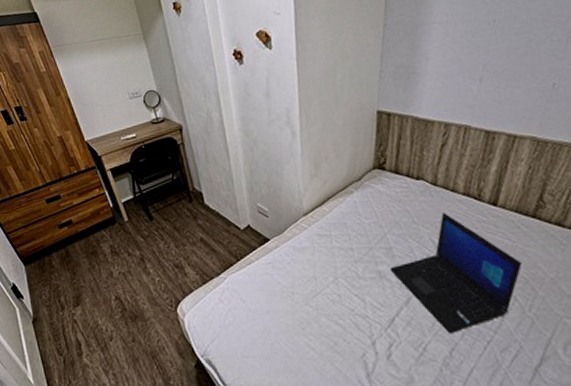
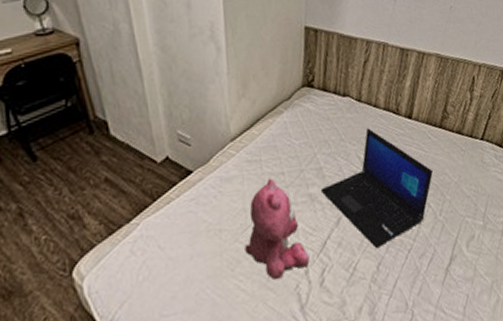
teddy bear: none [314,252,377,346] -> present [244,178,310,281]

